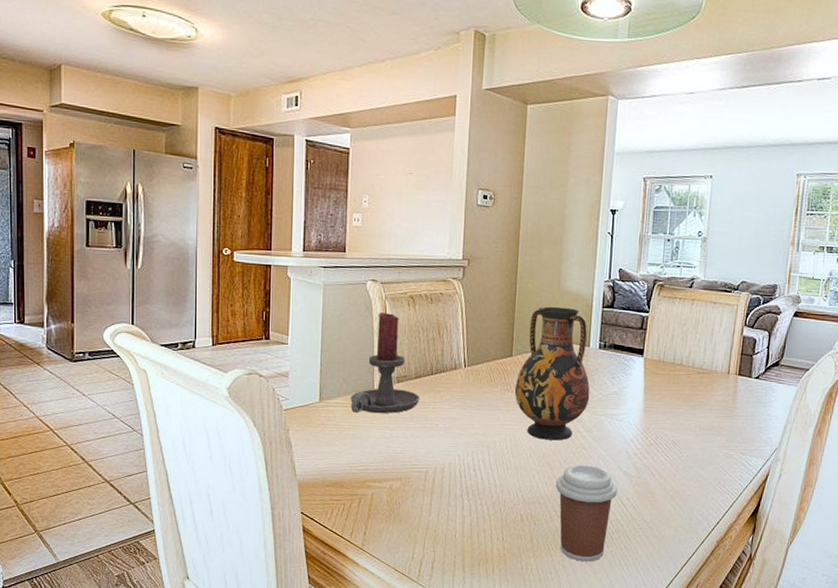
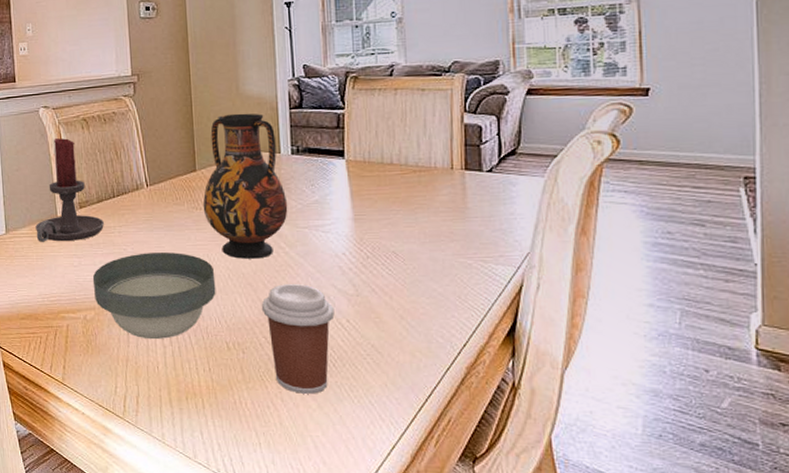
bowl: none [402,429,518,510] -> present [92,253,216,340]

